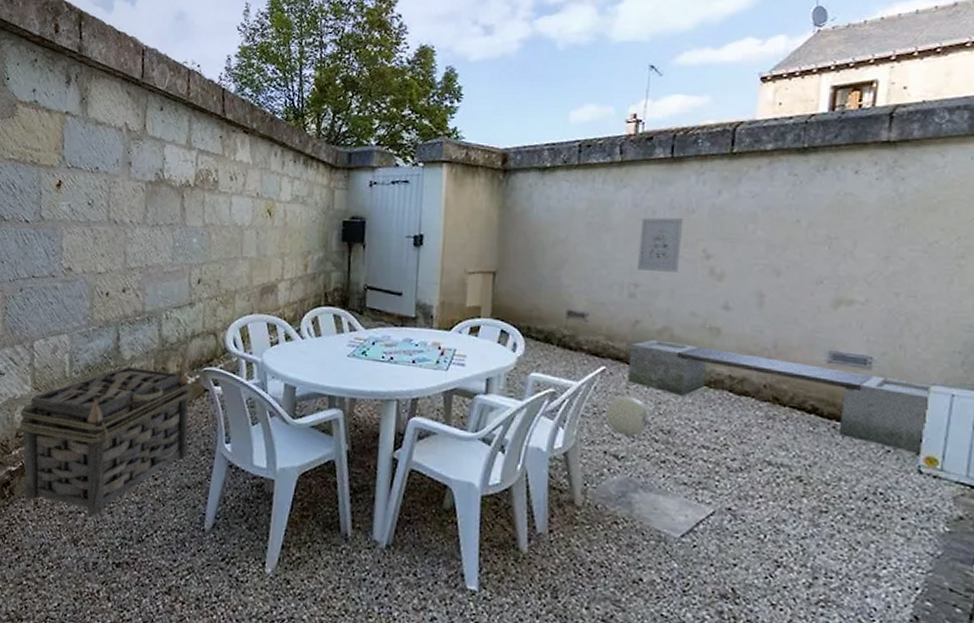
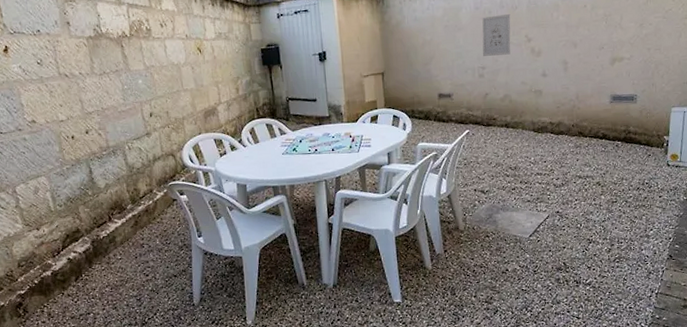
basket: present [19,364,191,517] -> none [18,183,169,314]
ball: present [606,395,649,436] -> none [473,148,502,176]
garden bench: present [628,339,930,454] -> none [484,105,671,154]

